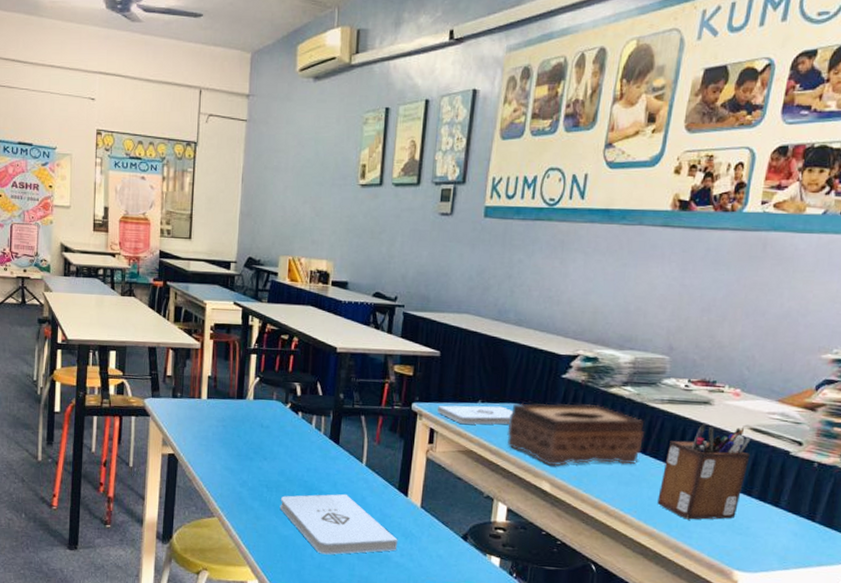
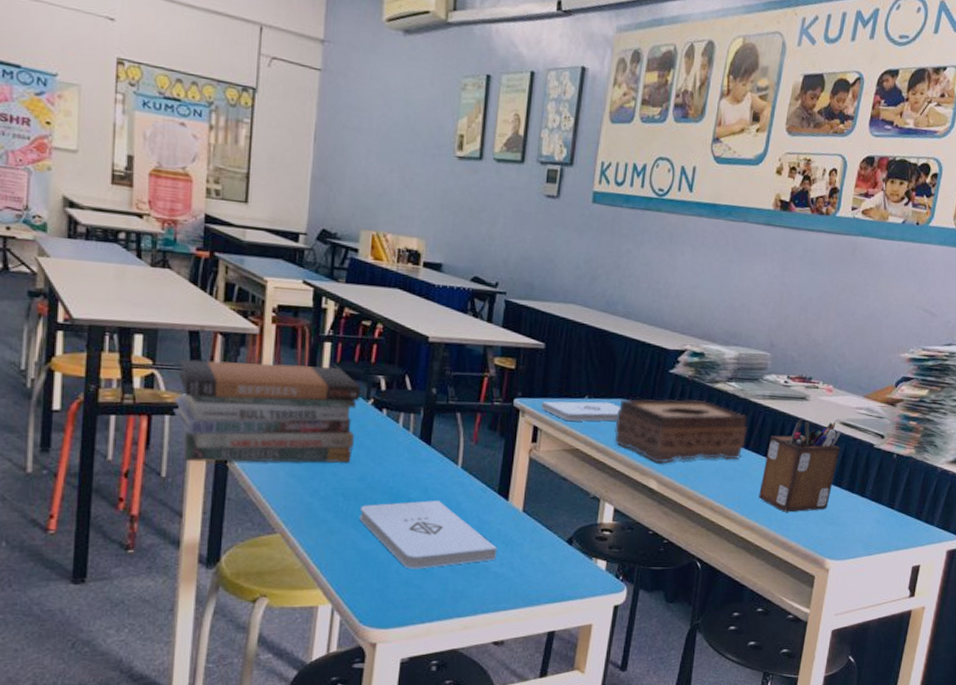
book stack: none [138,370,281,459] -> present [173,359,361,463]

